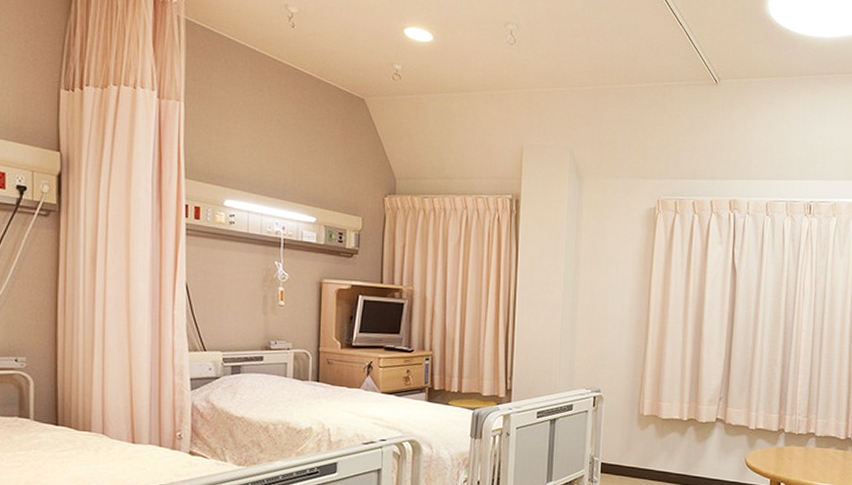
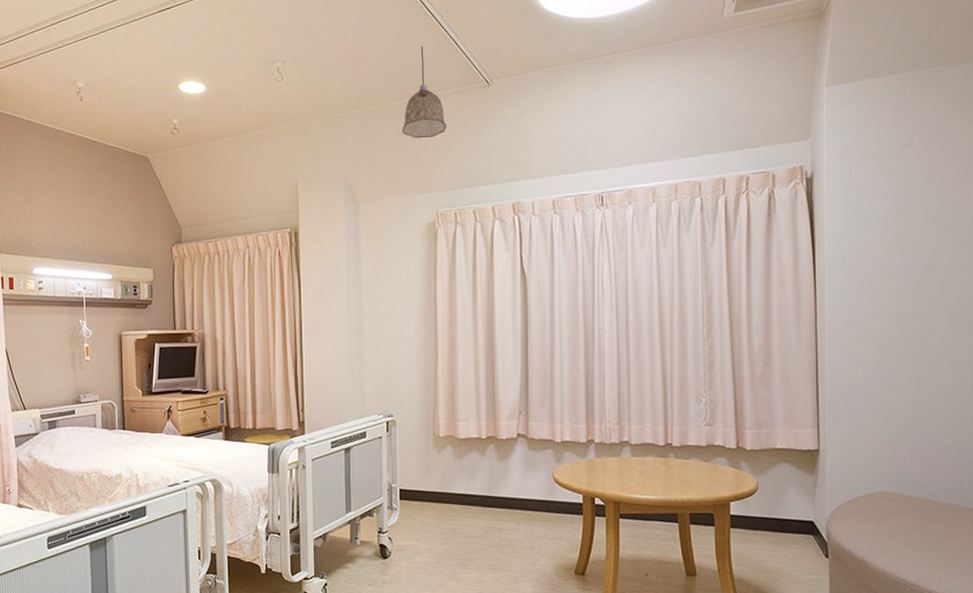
pendant lamp: none [631,34,675,126] -> present [402,45,447,139]

